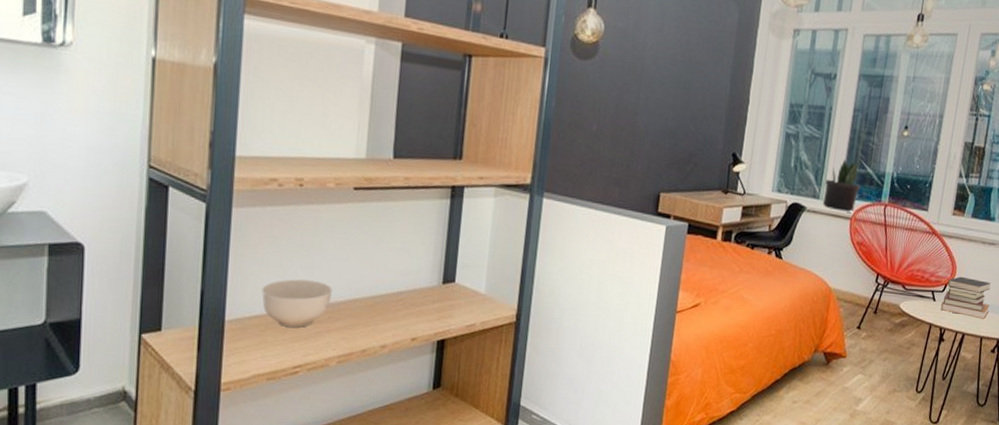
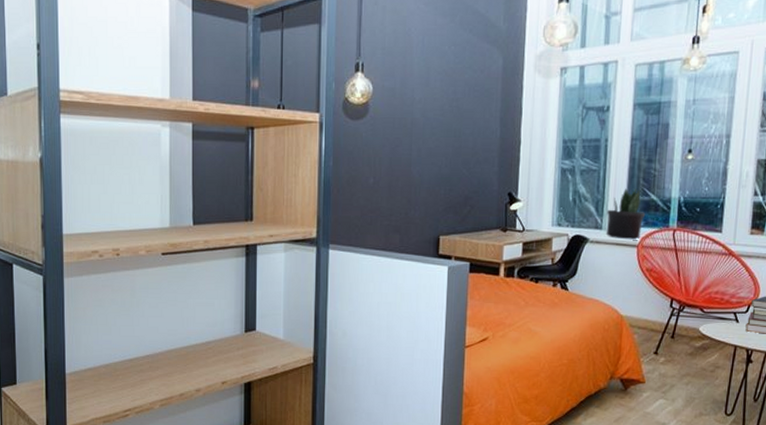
bowl: present [261,279,333,327] -> none [93,335,151,377]

